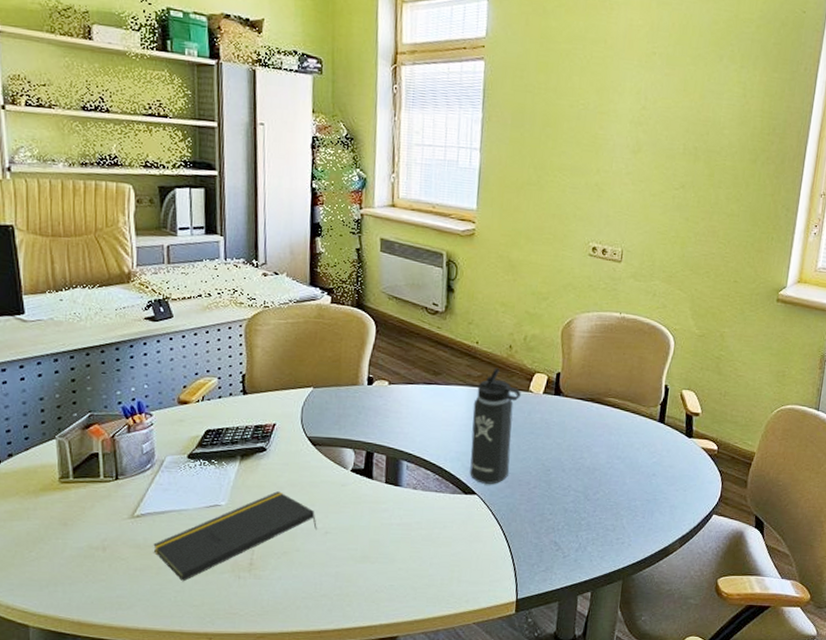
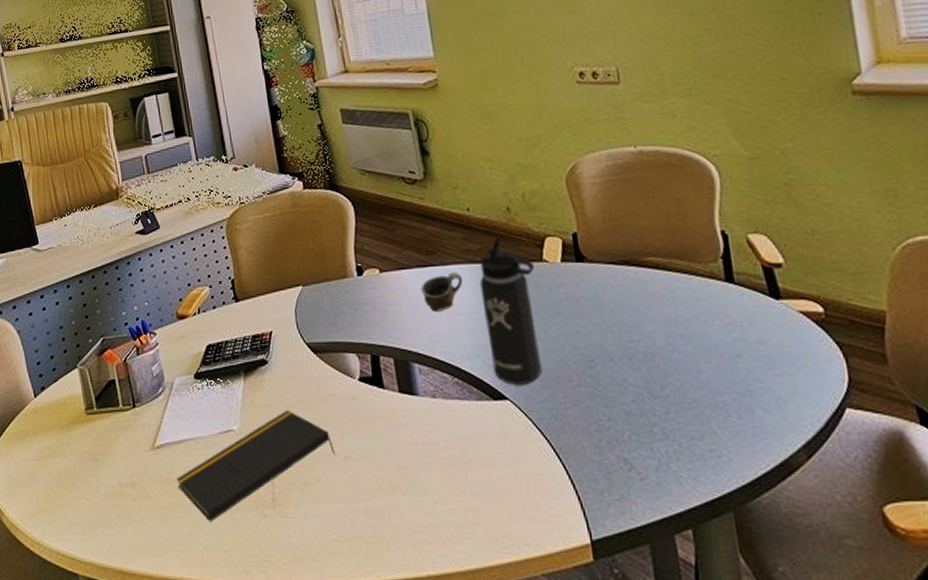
cup: none [422,391,460,422] -> present [420,272,463,311]

